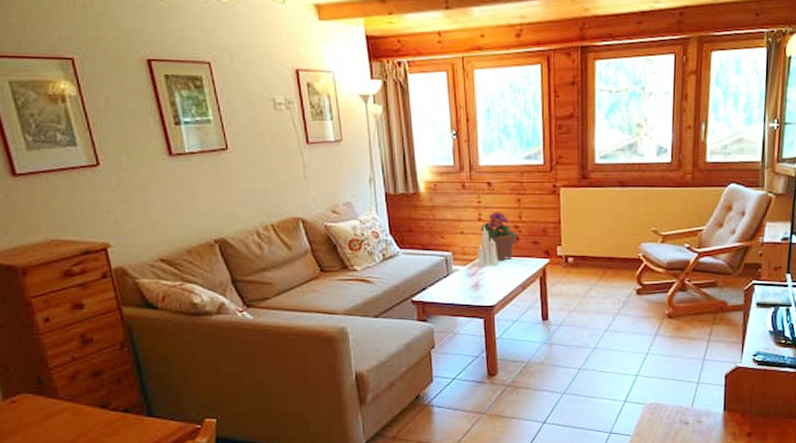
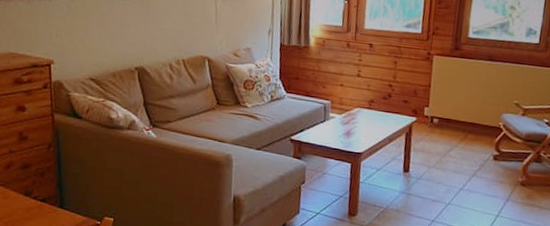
candle: present [478,227,498,267] -> none [352,82,371,118]
potted flower: present [480,211,518,262] -> none [358,70,391,115]

